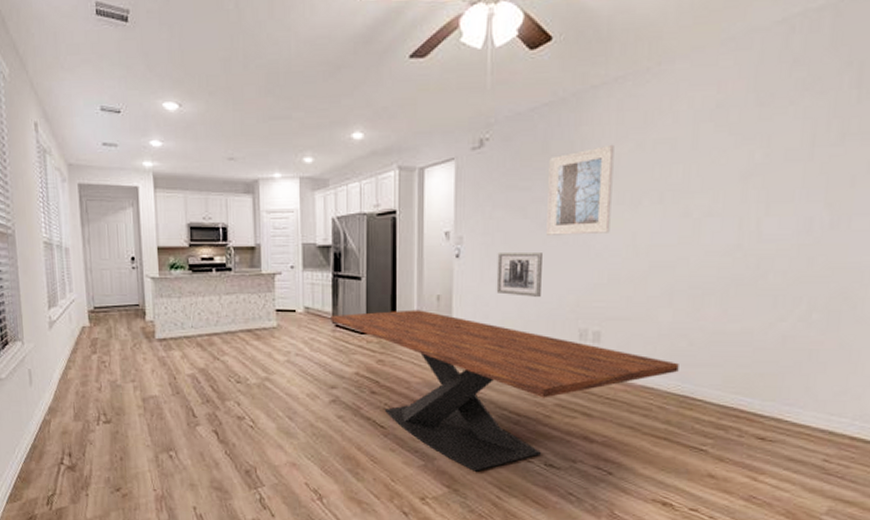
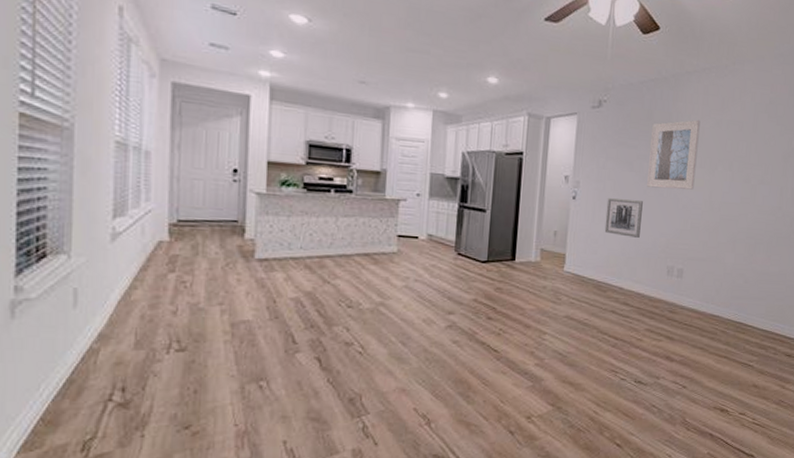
dining table: present [331,309,679,472] -> none [453,242,737,390]

